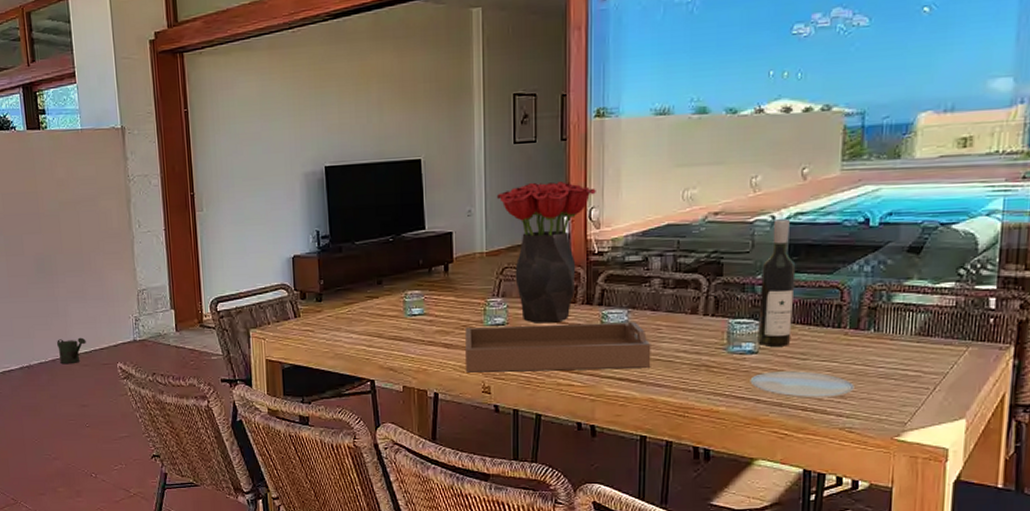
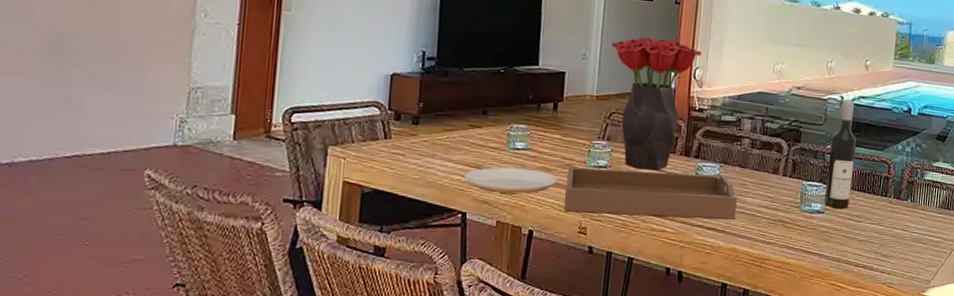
watering can: present [57,337,86,365] -> none [60,134,105,166]
plate: none [368,333,457,359] -> present [464,167,558,194]
plate: present [750,371,854,399] -> none [816,230,895,257]

